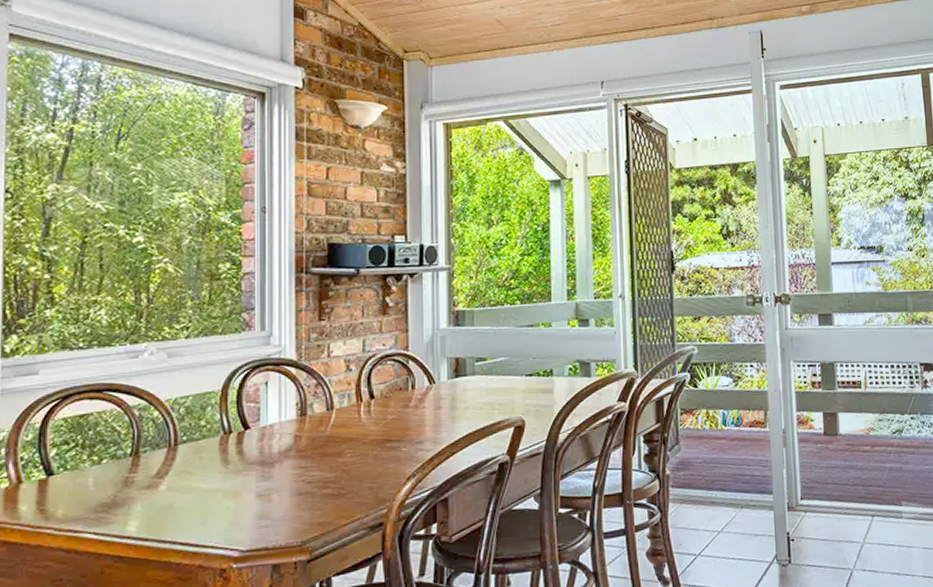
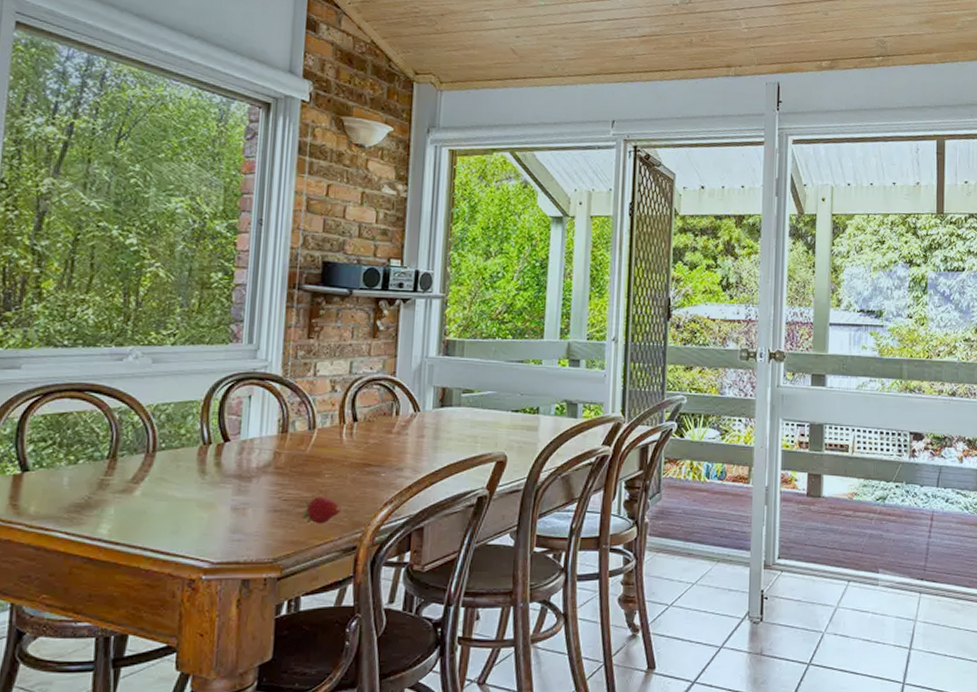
fruit: none [326,476,365,504] -> present [301,497,342,524]

